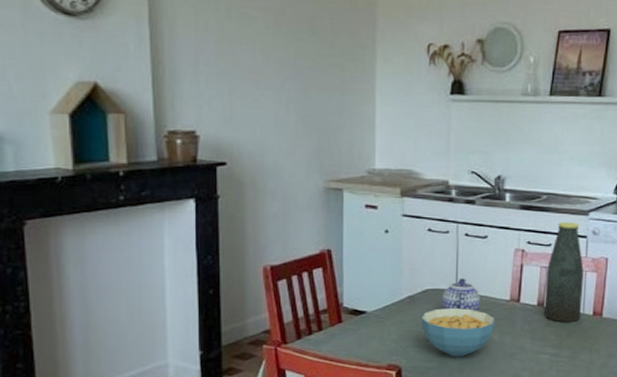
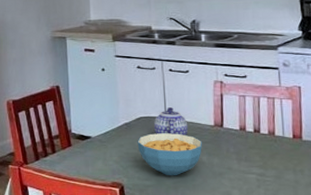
bottle: present [544,221,584,323] -> none [244,56,282,145]

